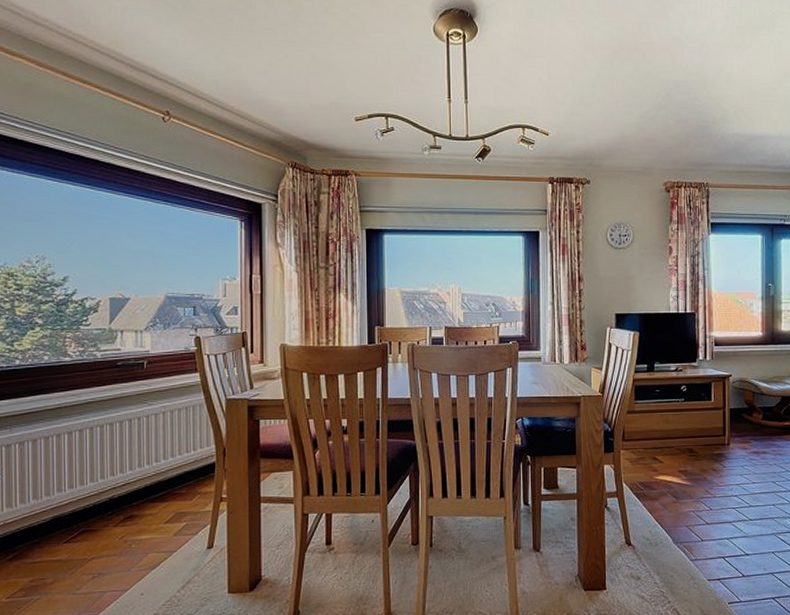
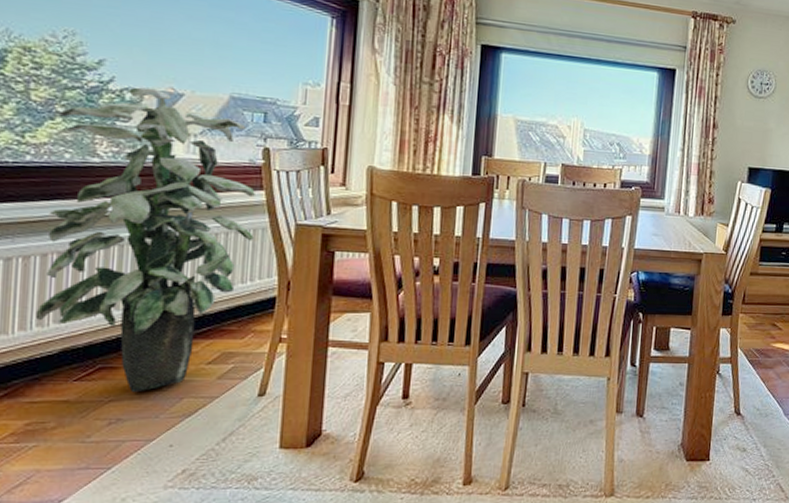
indoor plant: none [31,296,193,551] -> present [35,87,255,393]

